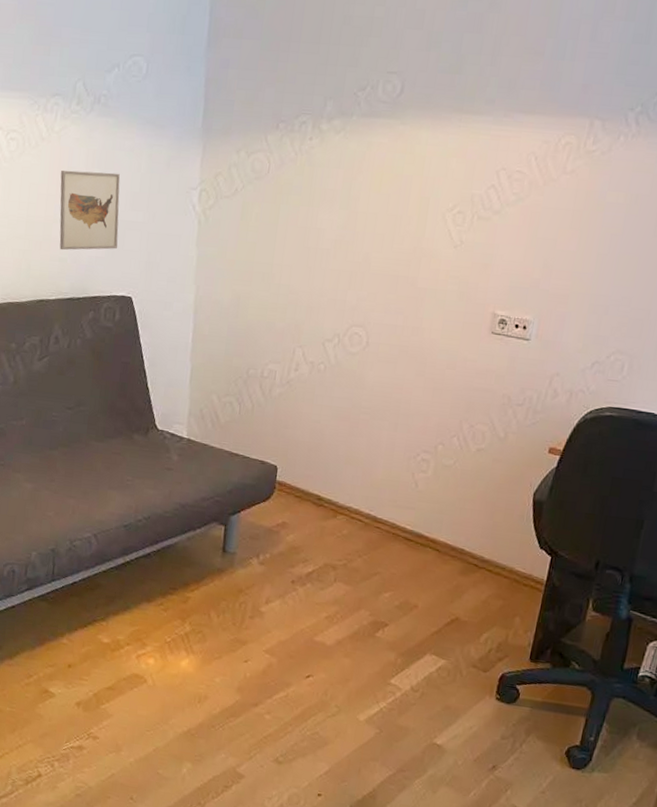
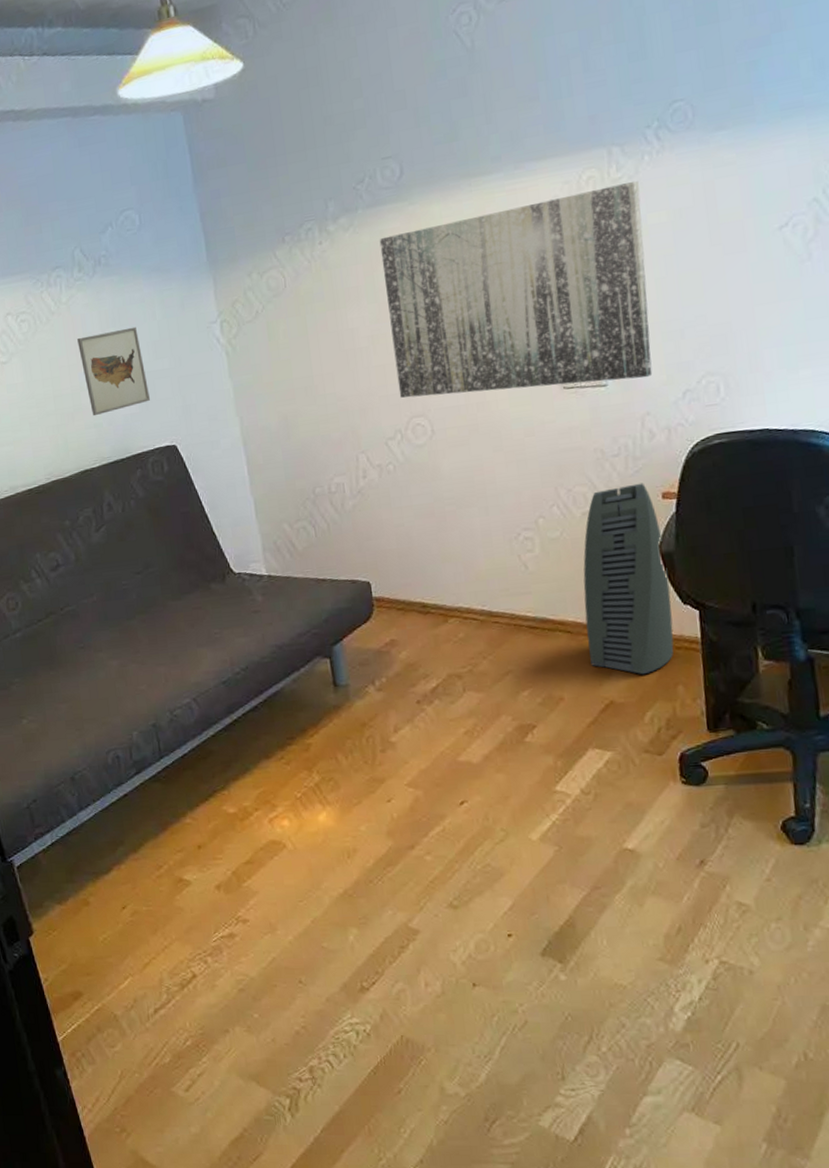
wall art: none [346,149,609,342] -> present [379,180,653,398]
air purifier: none [448,432,540,602] -> present [583,483,674,675]

